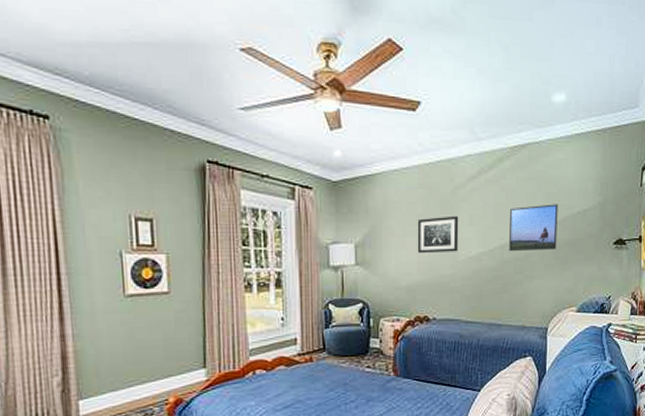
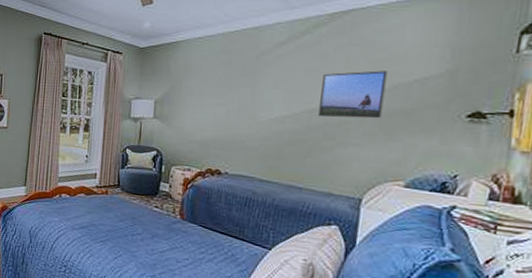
wall art: present [417,215,459,254] -> none [214,79,262,113]

